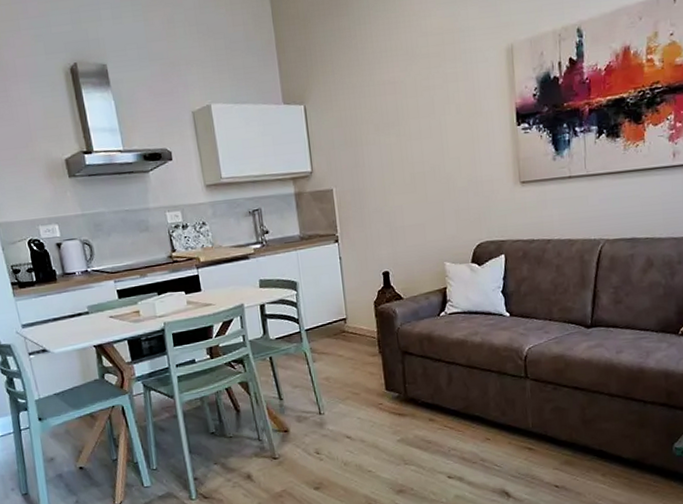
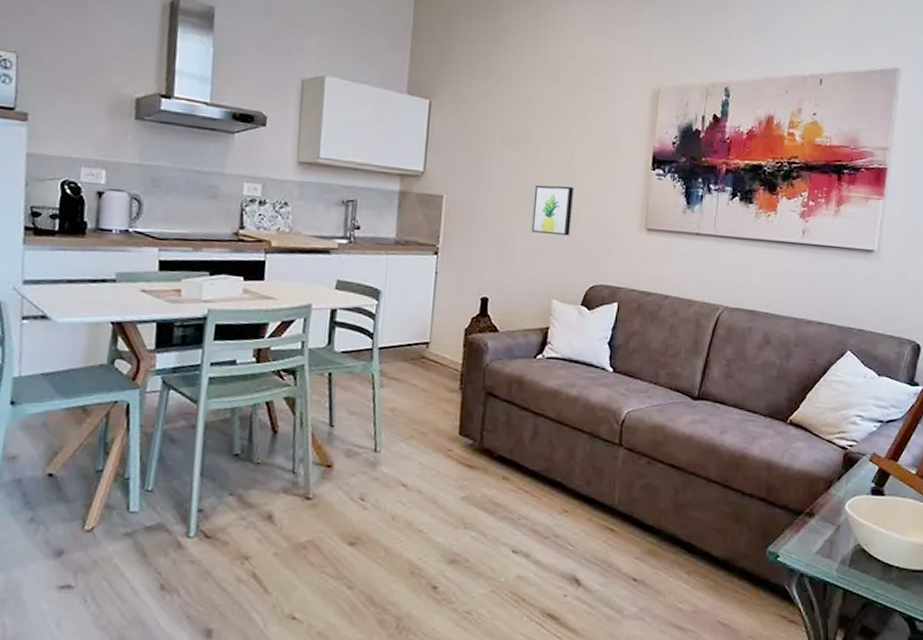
wall art: none [411,157,451,206] -> present [531,184,574,237]

